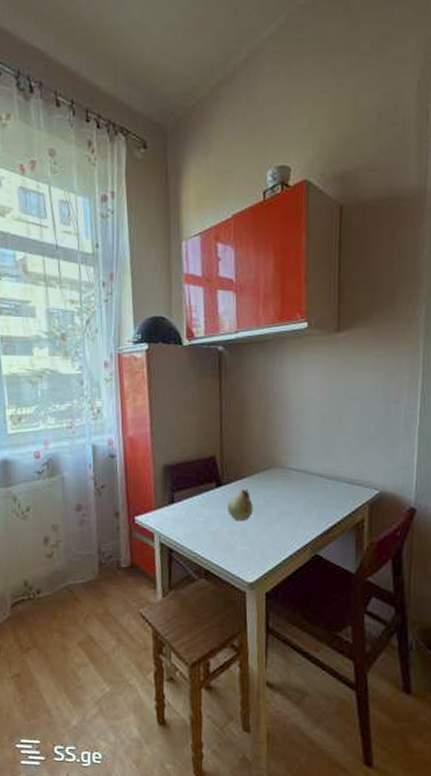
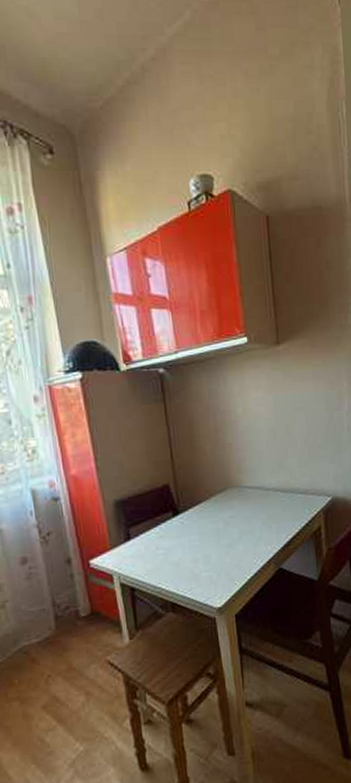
fruit: present [228,489,253,522] -> none [187,513,214,548]

